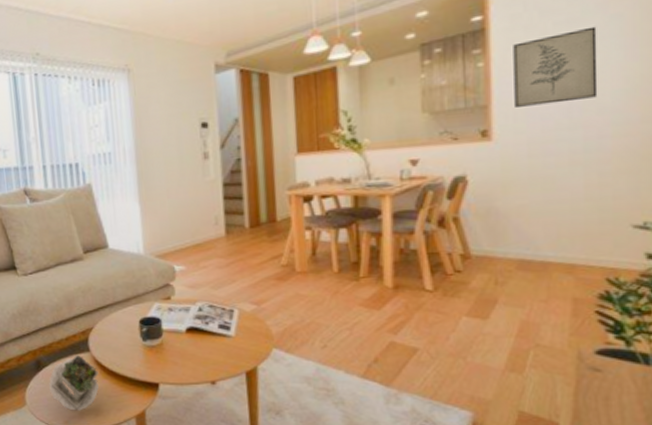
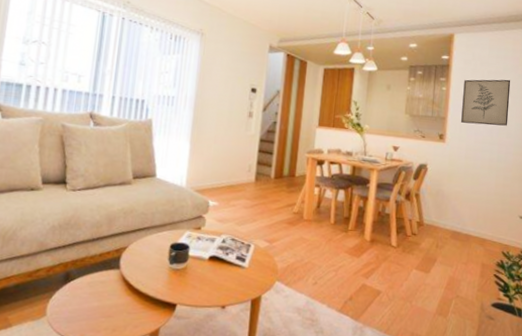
succulent plant: present [49,355,99,411] -> none [73,271,124,325]

